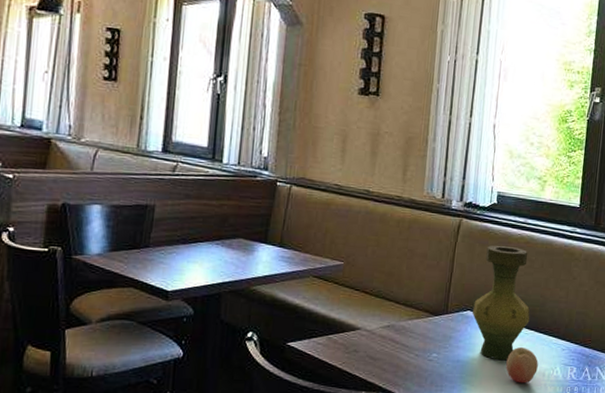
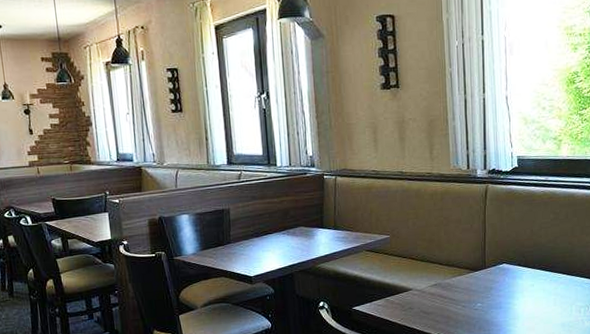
vase: present [473,245,530,361] -> none [508,203,561,304]
fruit: present [506,347,538,384] -> none [544,290,574,321]

